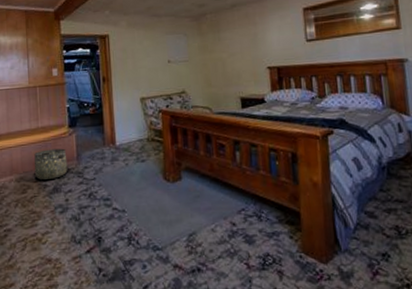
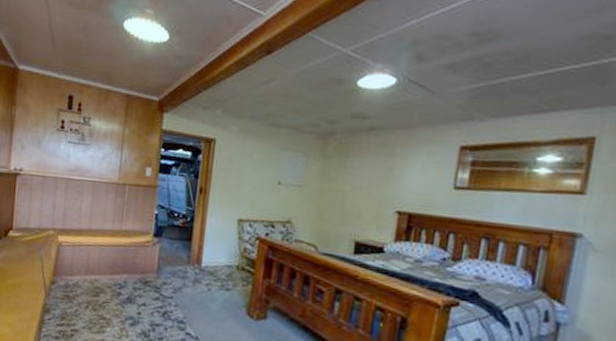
basket: present [34,148,68,180] -> none [110,255,147,289]

